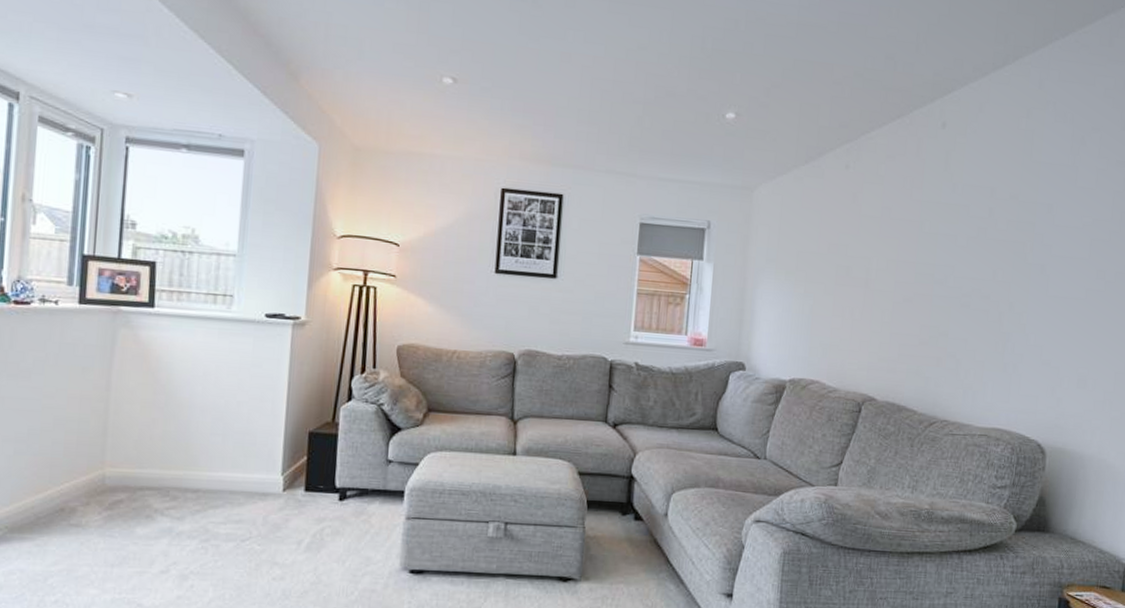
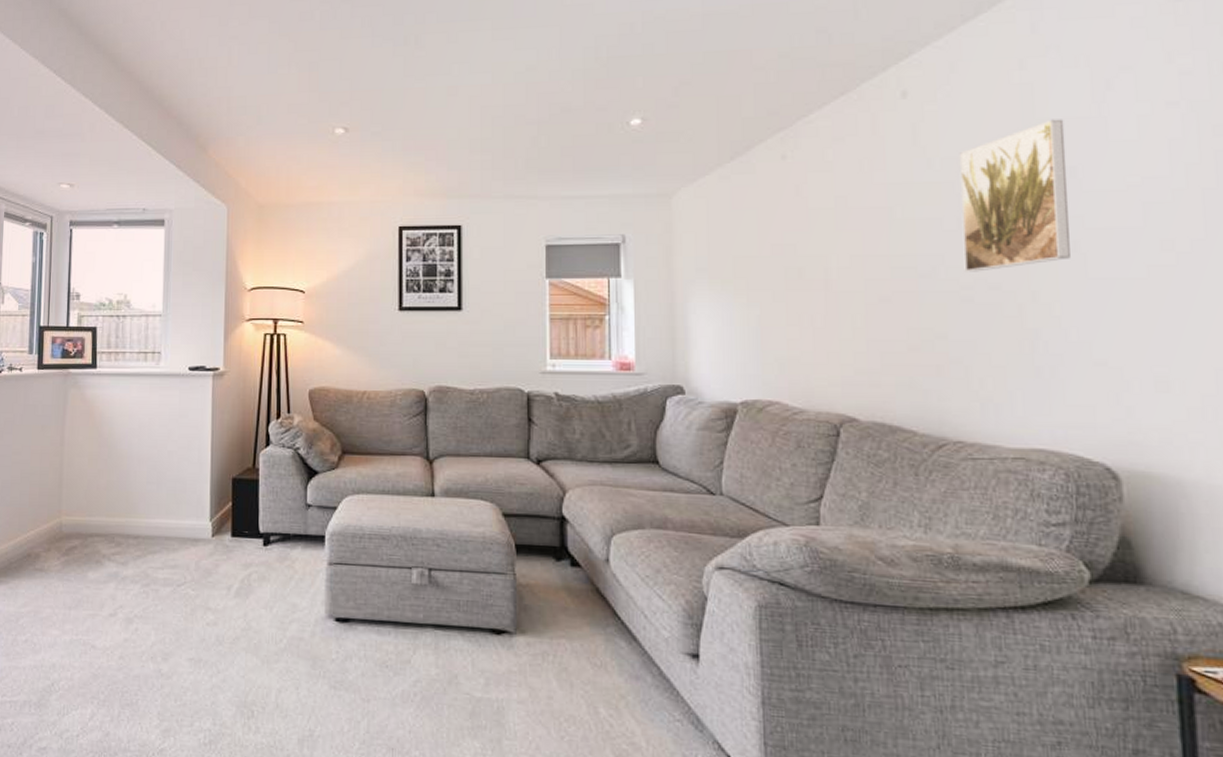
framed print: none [967,163,1050,283] -> present [959,119,1070,272]

